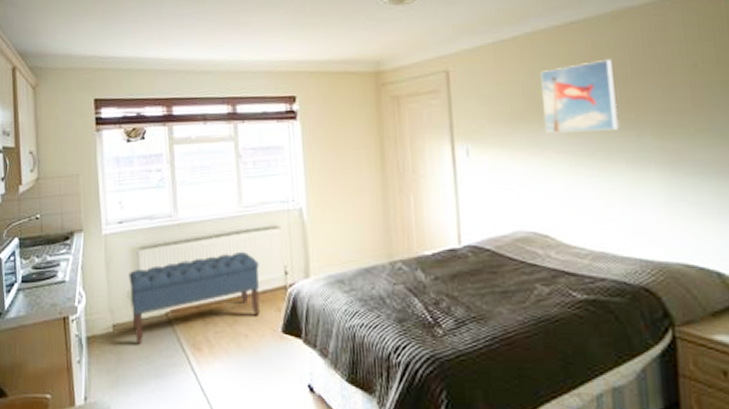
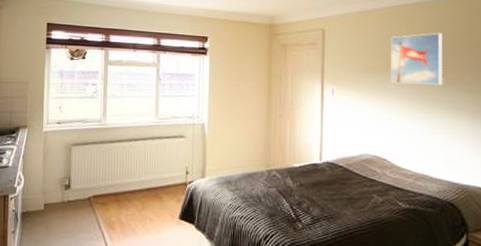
bench: present [129,251,261,345] -> none [61,153,167,222]

